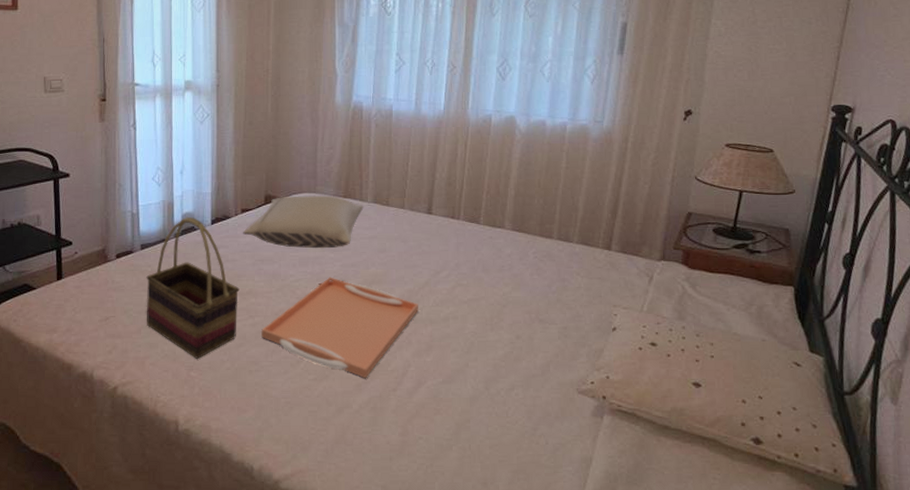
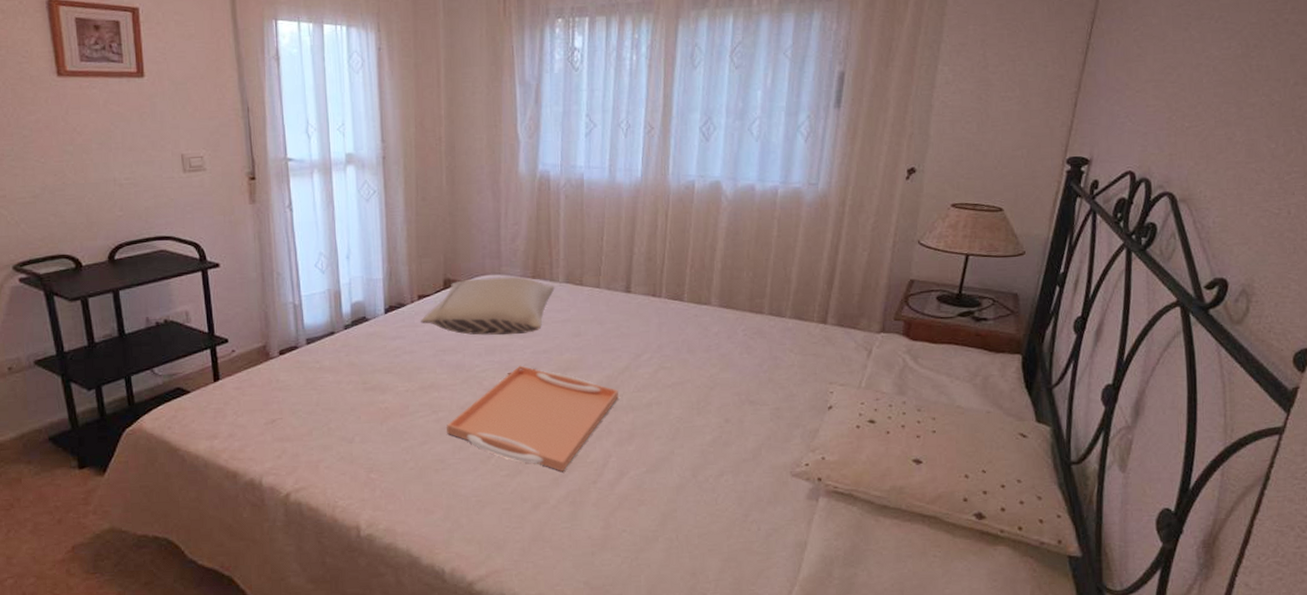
woven basket: present [146,217,240,359] -> none [315,307,420,460]

